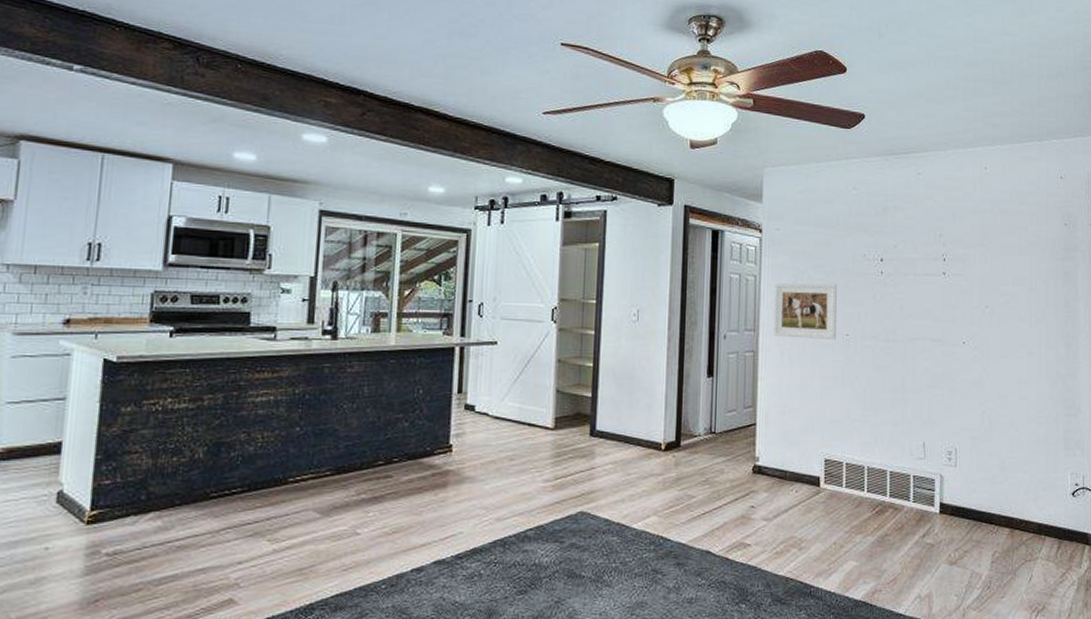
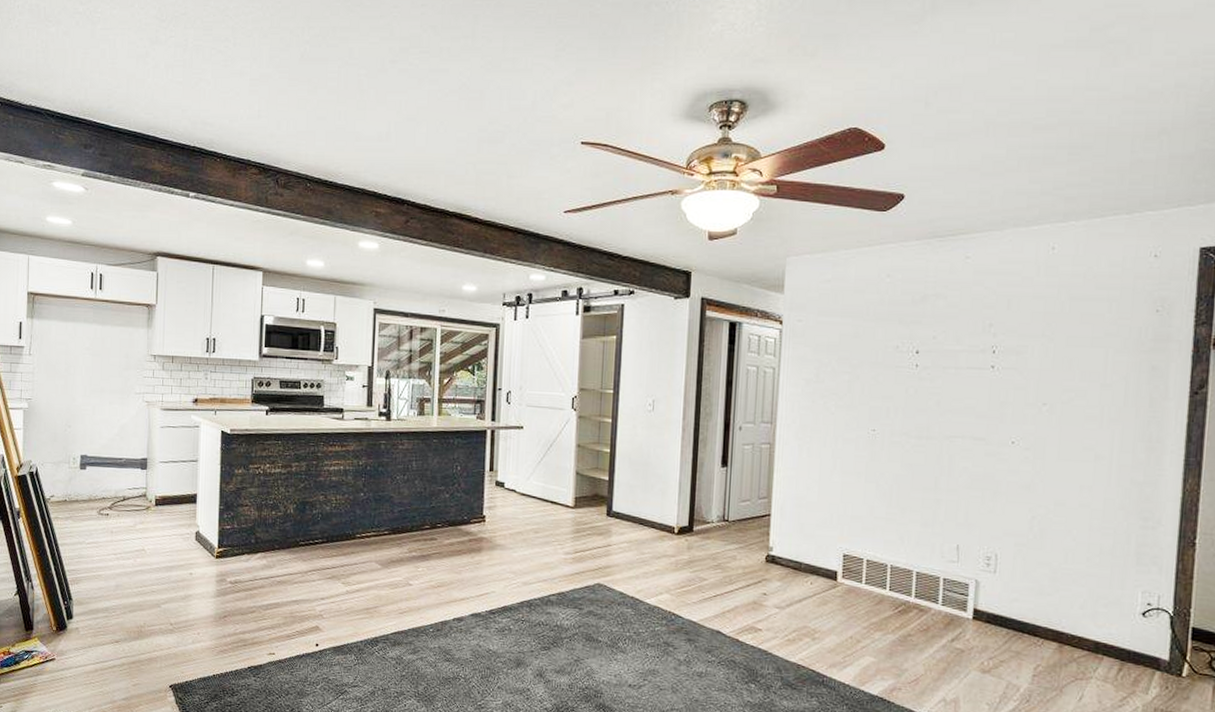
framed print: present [773,282,837,339] -> none [792,375,864,434]

